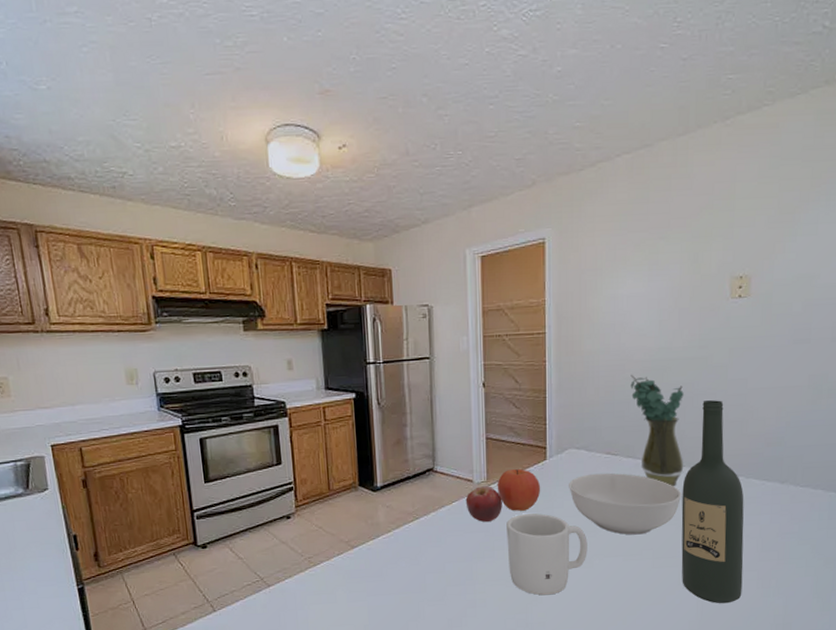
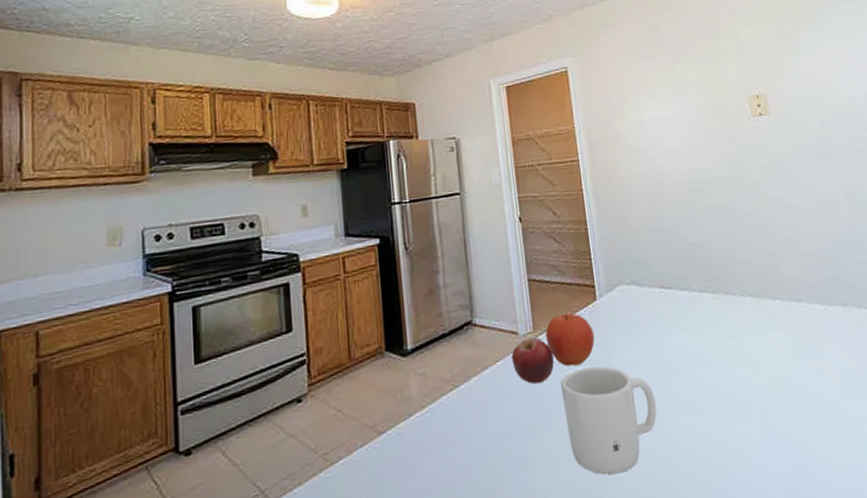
bowl: present [569,473,682,535] -> none [624,309,747,384]
vase: present [630,374,684,486] -> none [670,198,743,320]
wine bottle: present [681,400,744,604] -> none [745,219,835,462]

